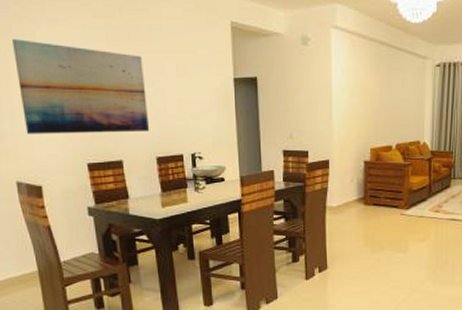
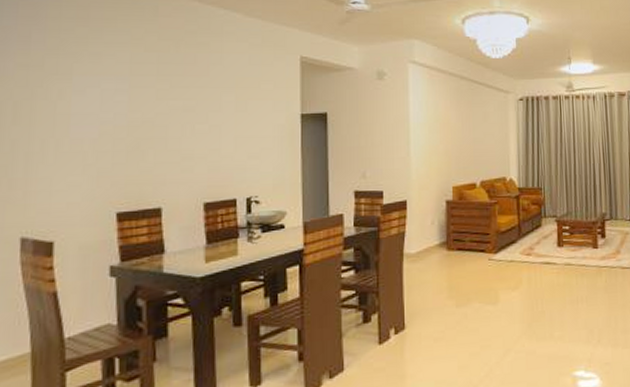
wall art: present [12,39,150,134] -> none [42,74,199,180]

